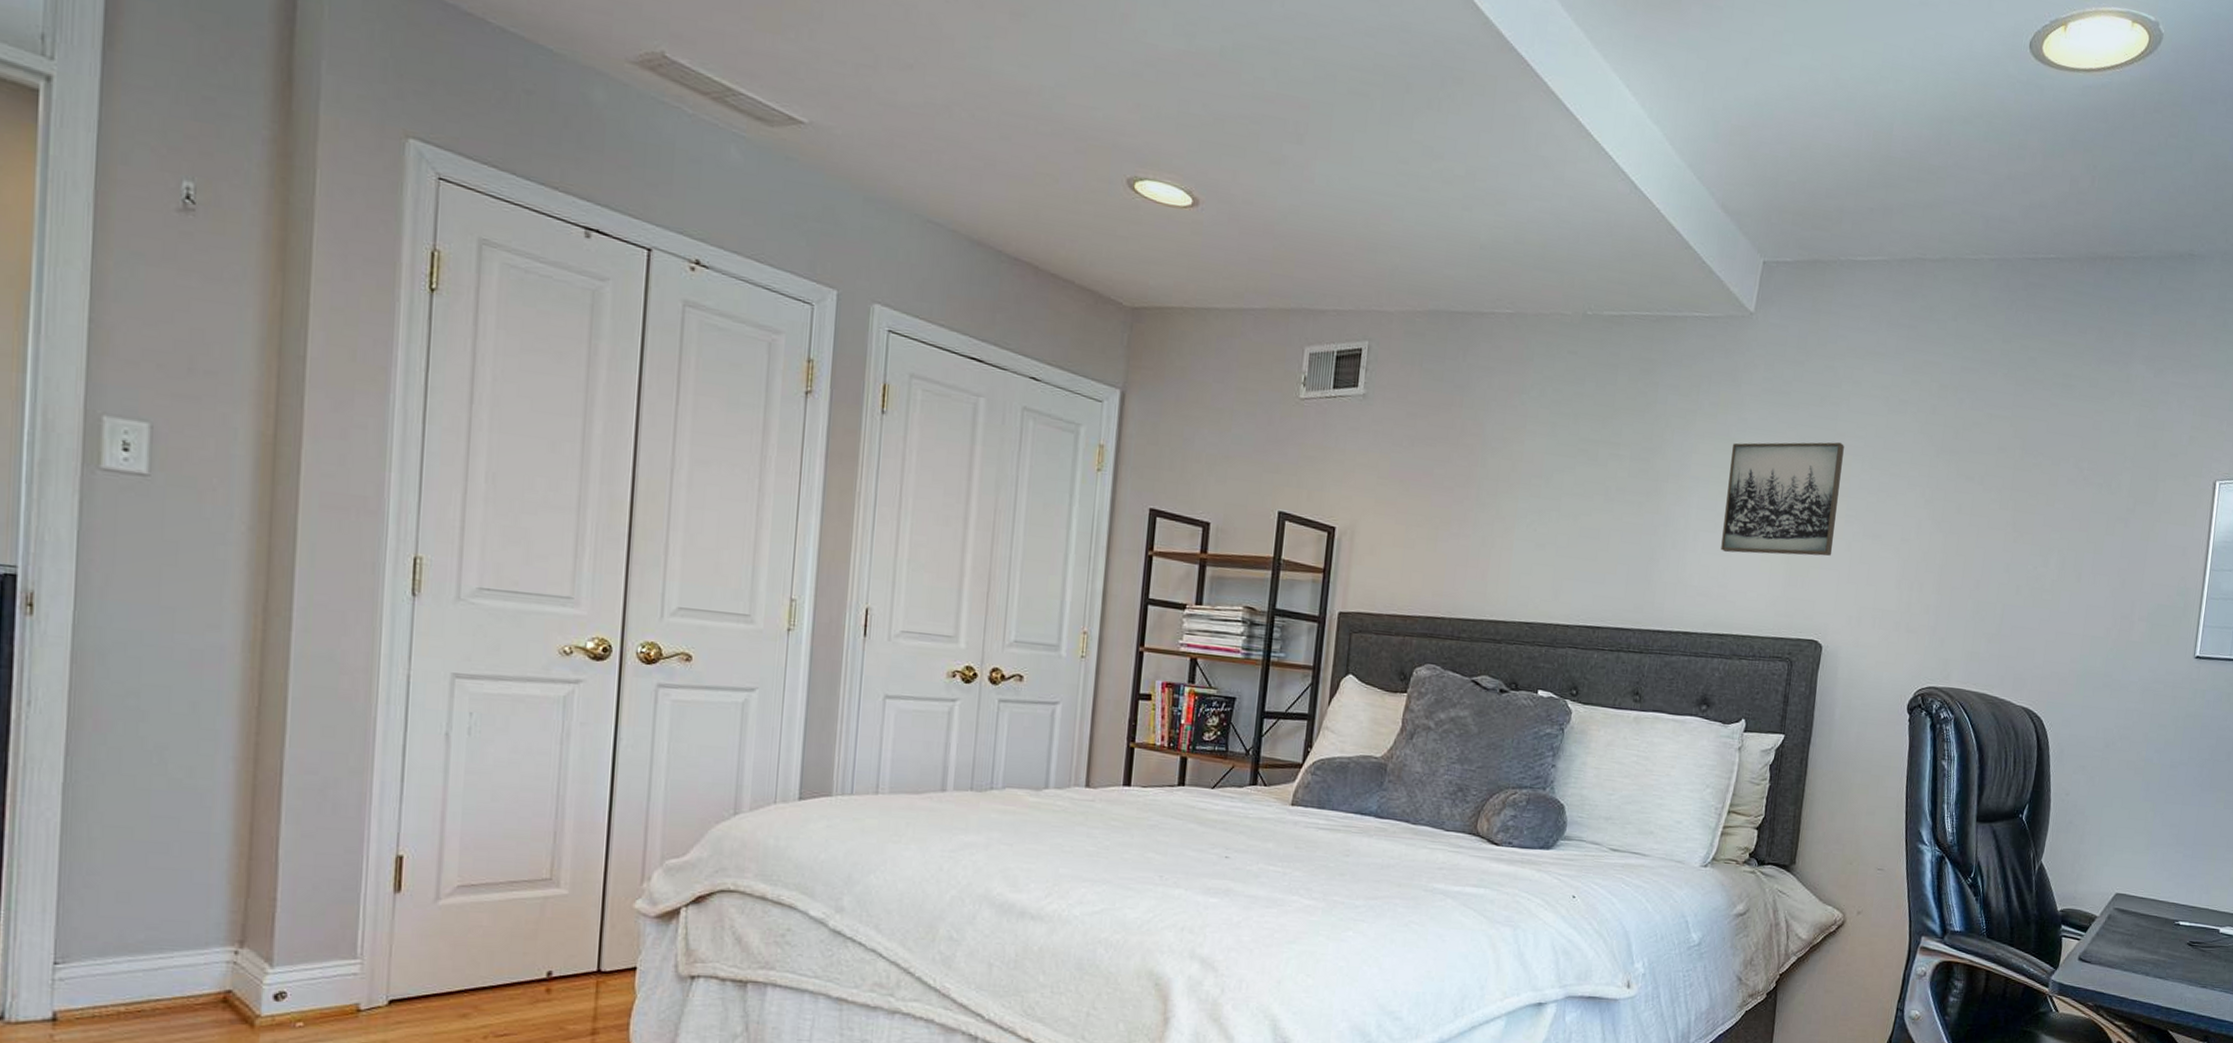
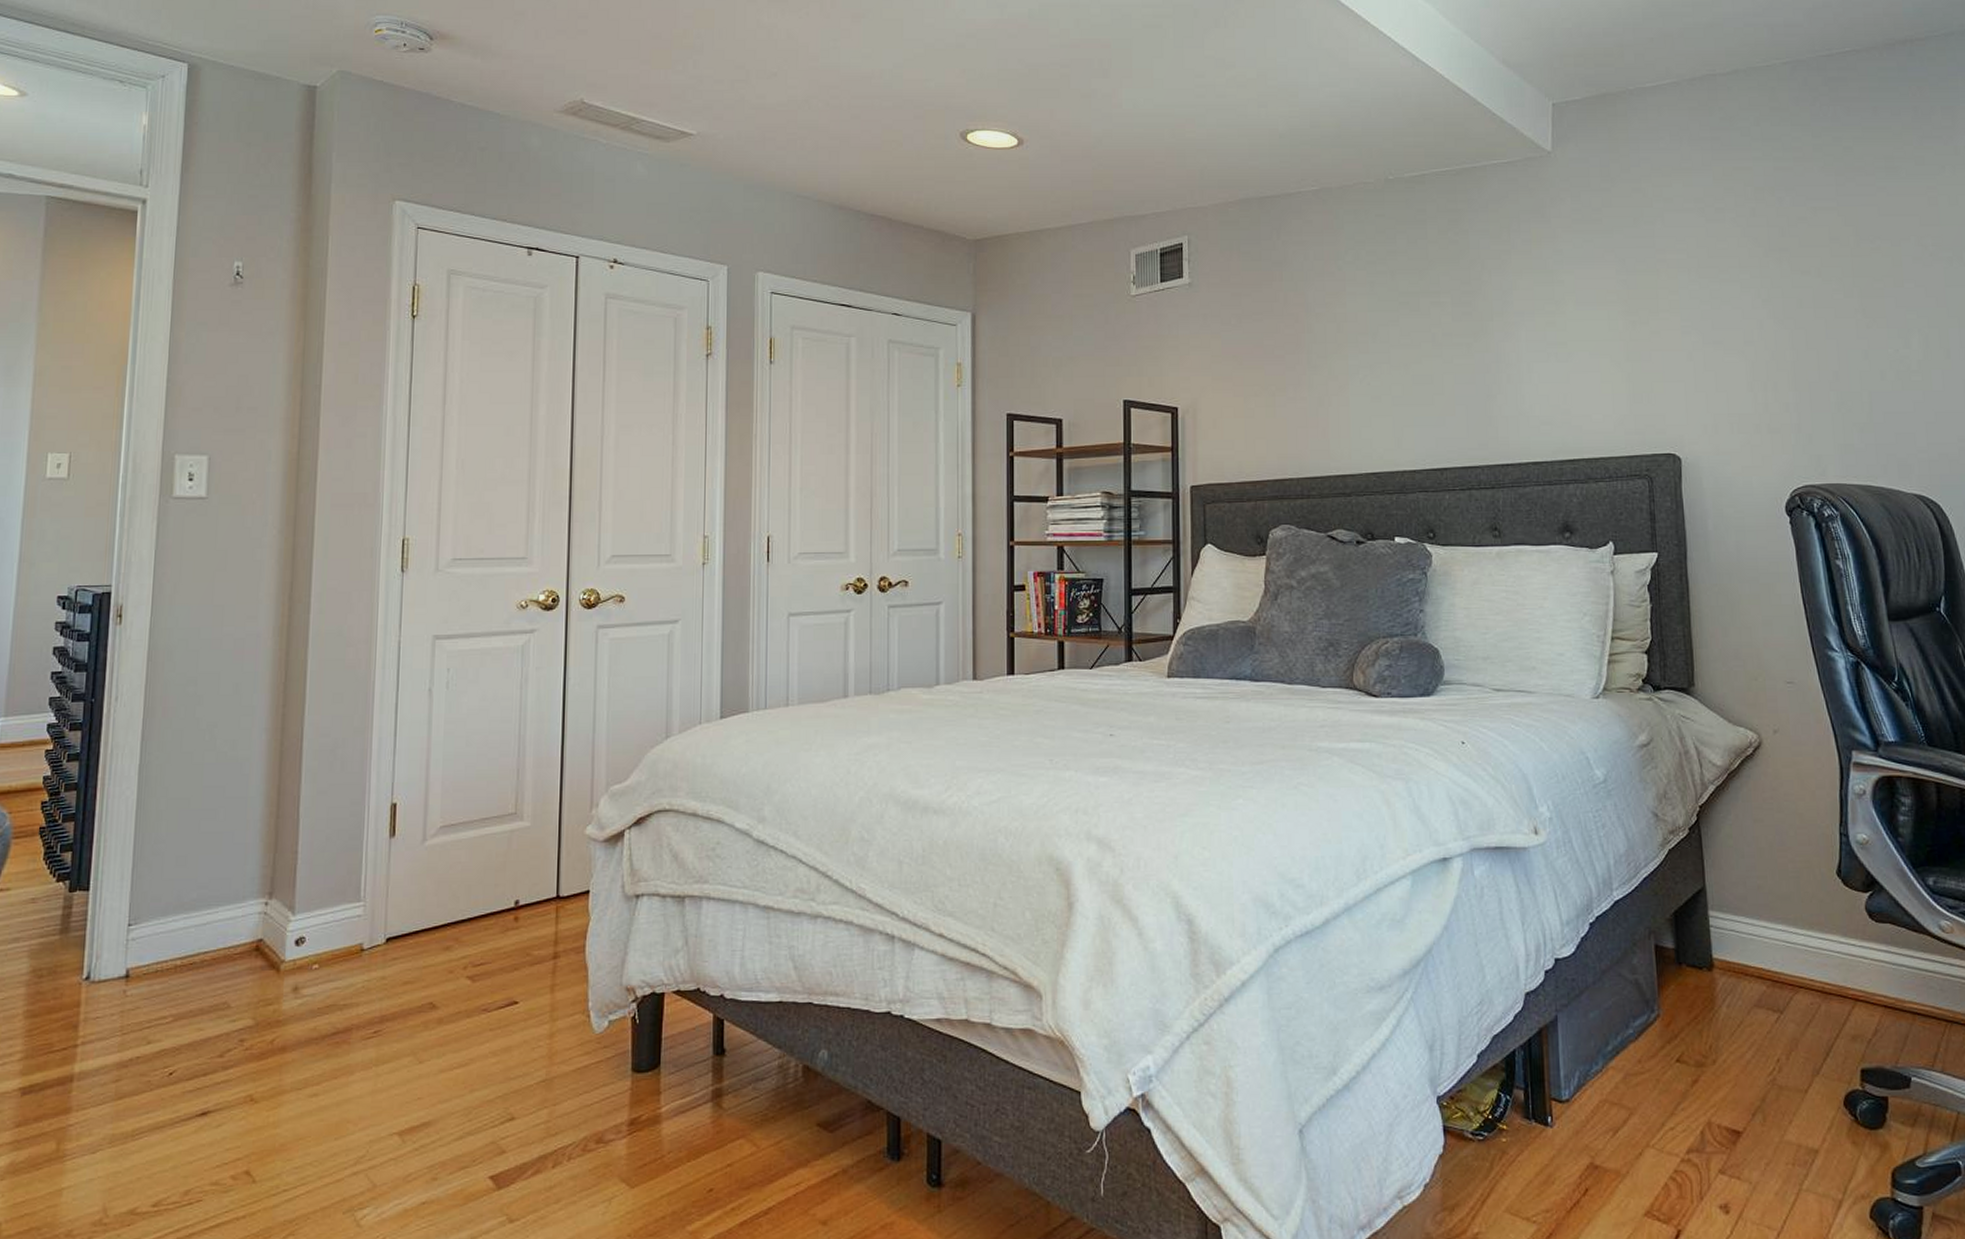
wall art: present [1721,442,1844,556] -> none [1552,257,1674,380]

